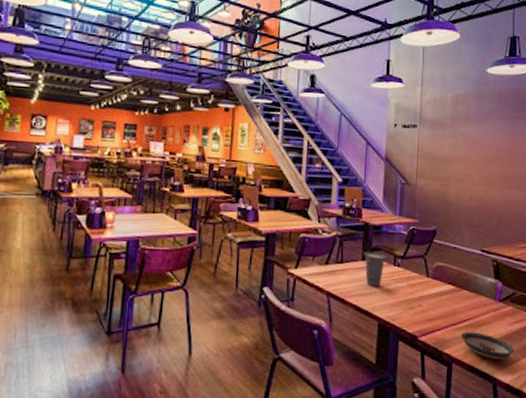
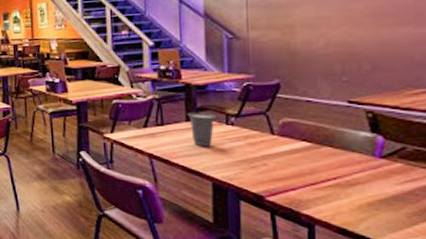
saucer: present [461,332,514,360] -> none [325,192,408,223]

